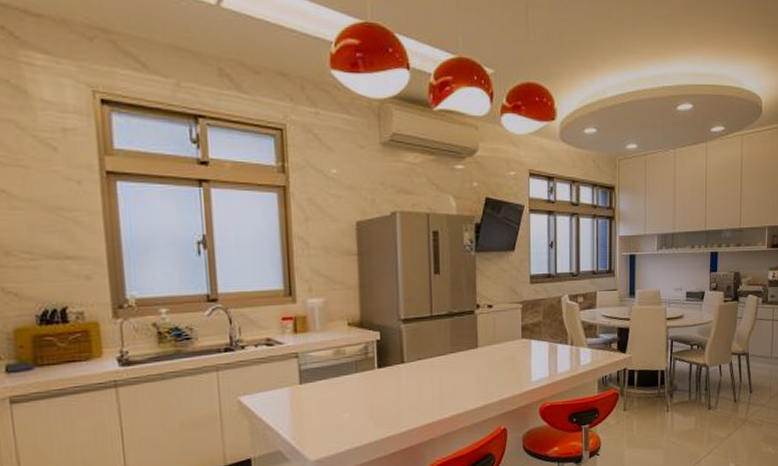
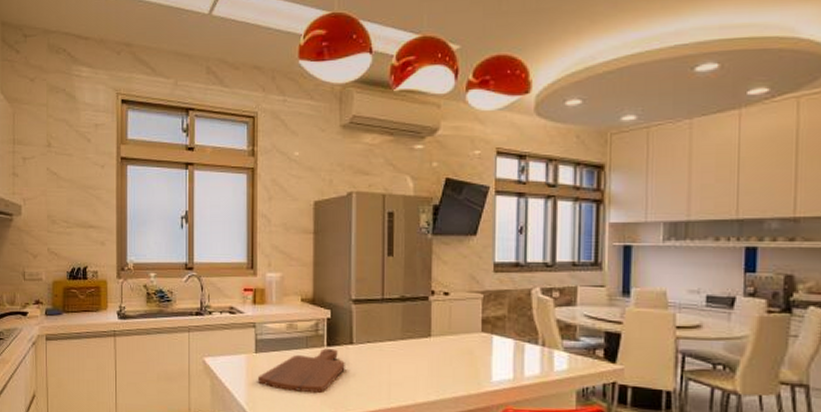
cutting board: none [305,370,397,418] -> present [258,348,345,393]

